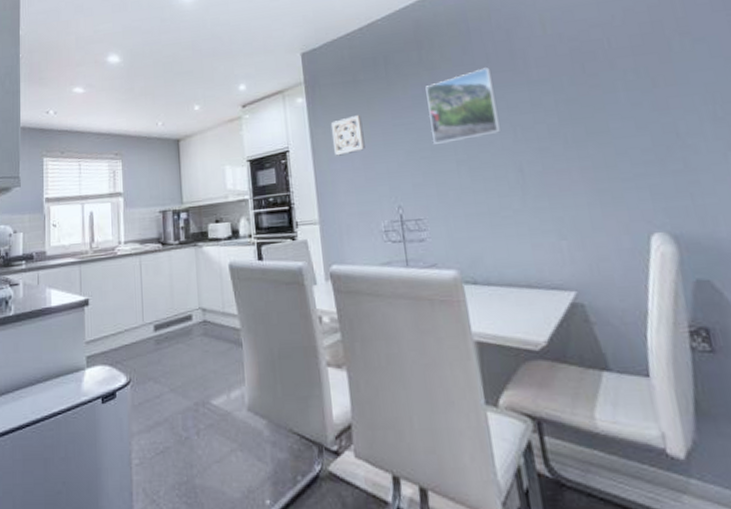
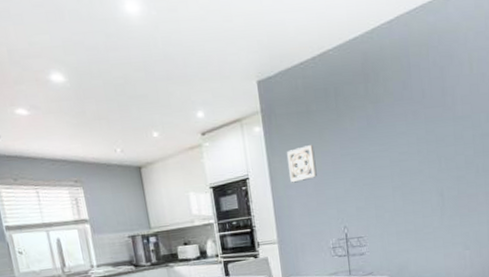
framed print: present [425,67,501,144] -> none [370,103,429,172]

